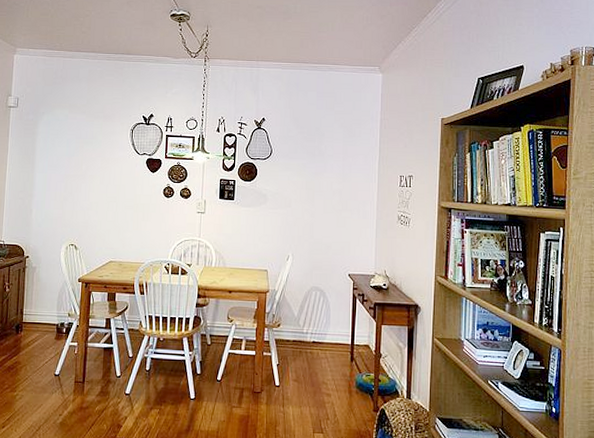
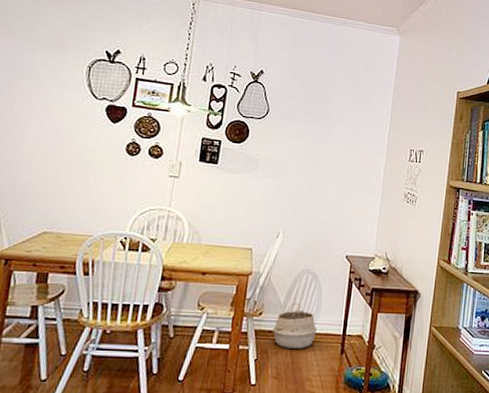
woven basket: none [290,316,328,356] -> present [273,303,317,349]

